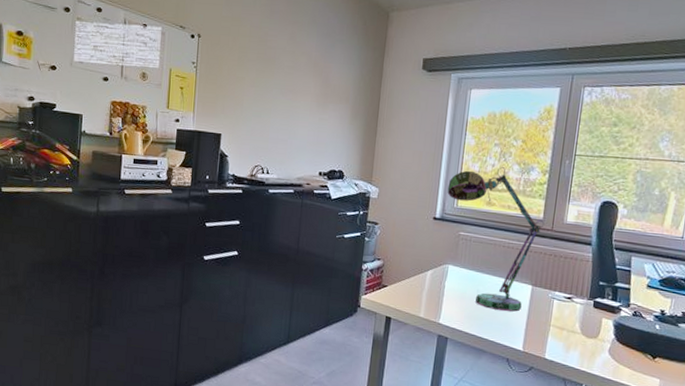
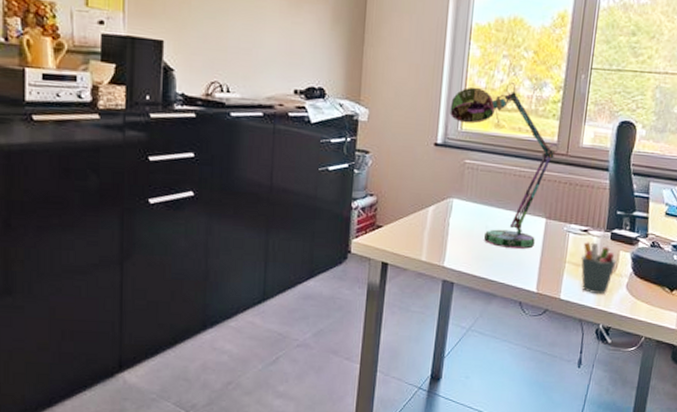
pen holder: none [565,308,599,357] -> present [581,242,617,295]

